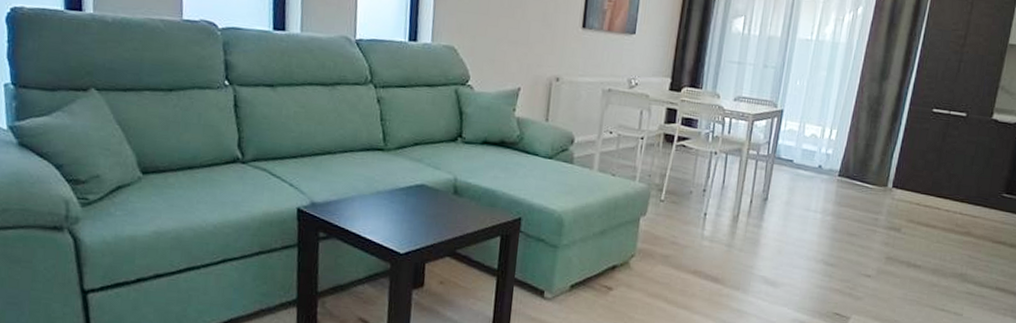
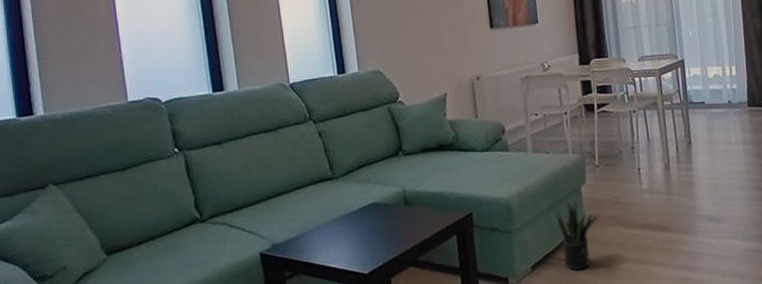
potted plant: none [605,229,652,300] -> present [556,199,599,271]

